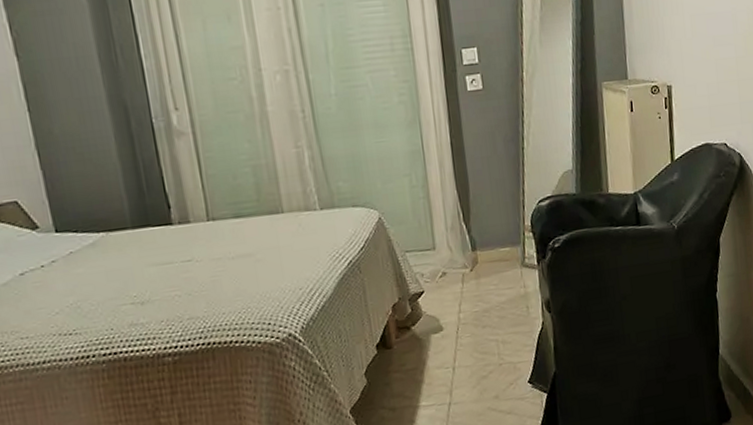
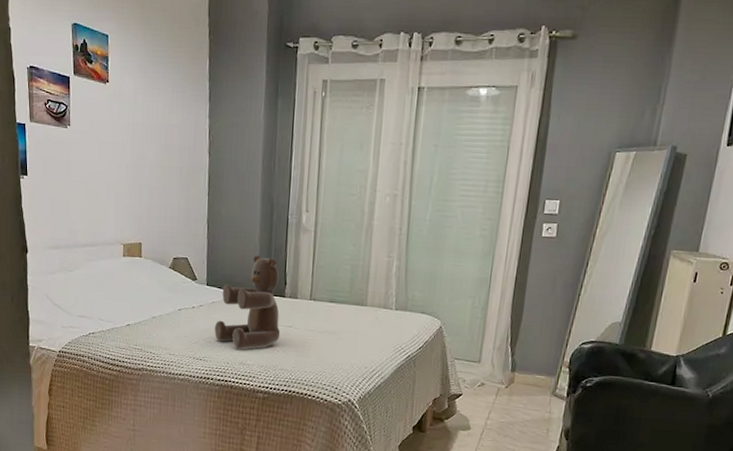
teddy bear: none [80,177,178,308] -> present [214,255,281,350]

